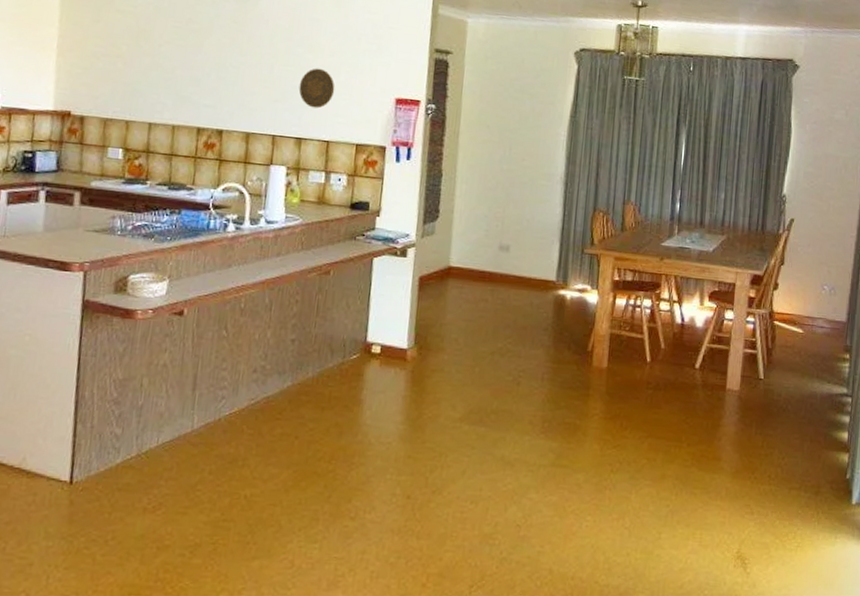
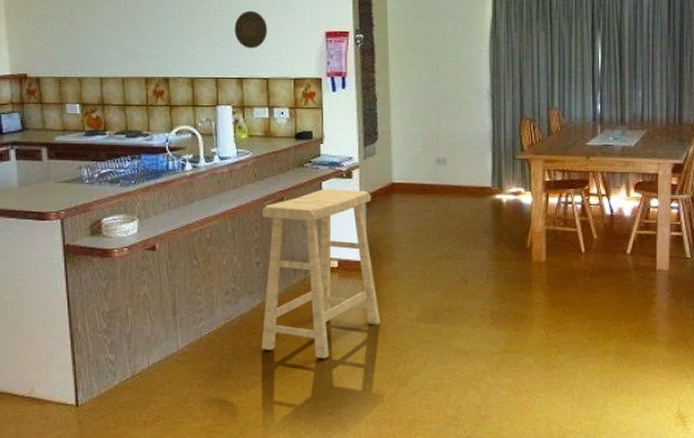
stool: none [285,266,426,455] -> present [261,189,380,359]

